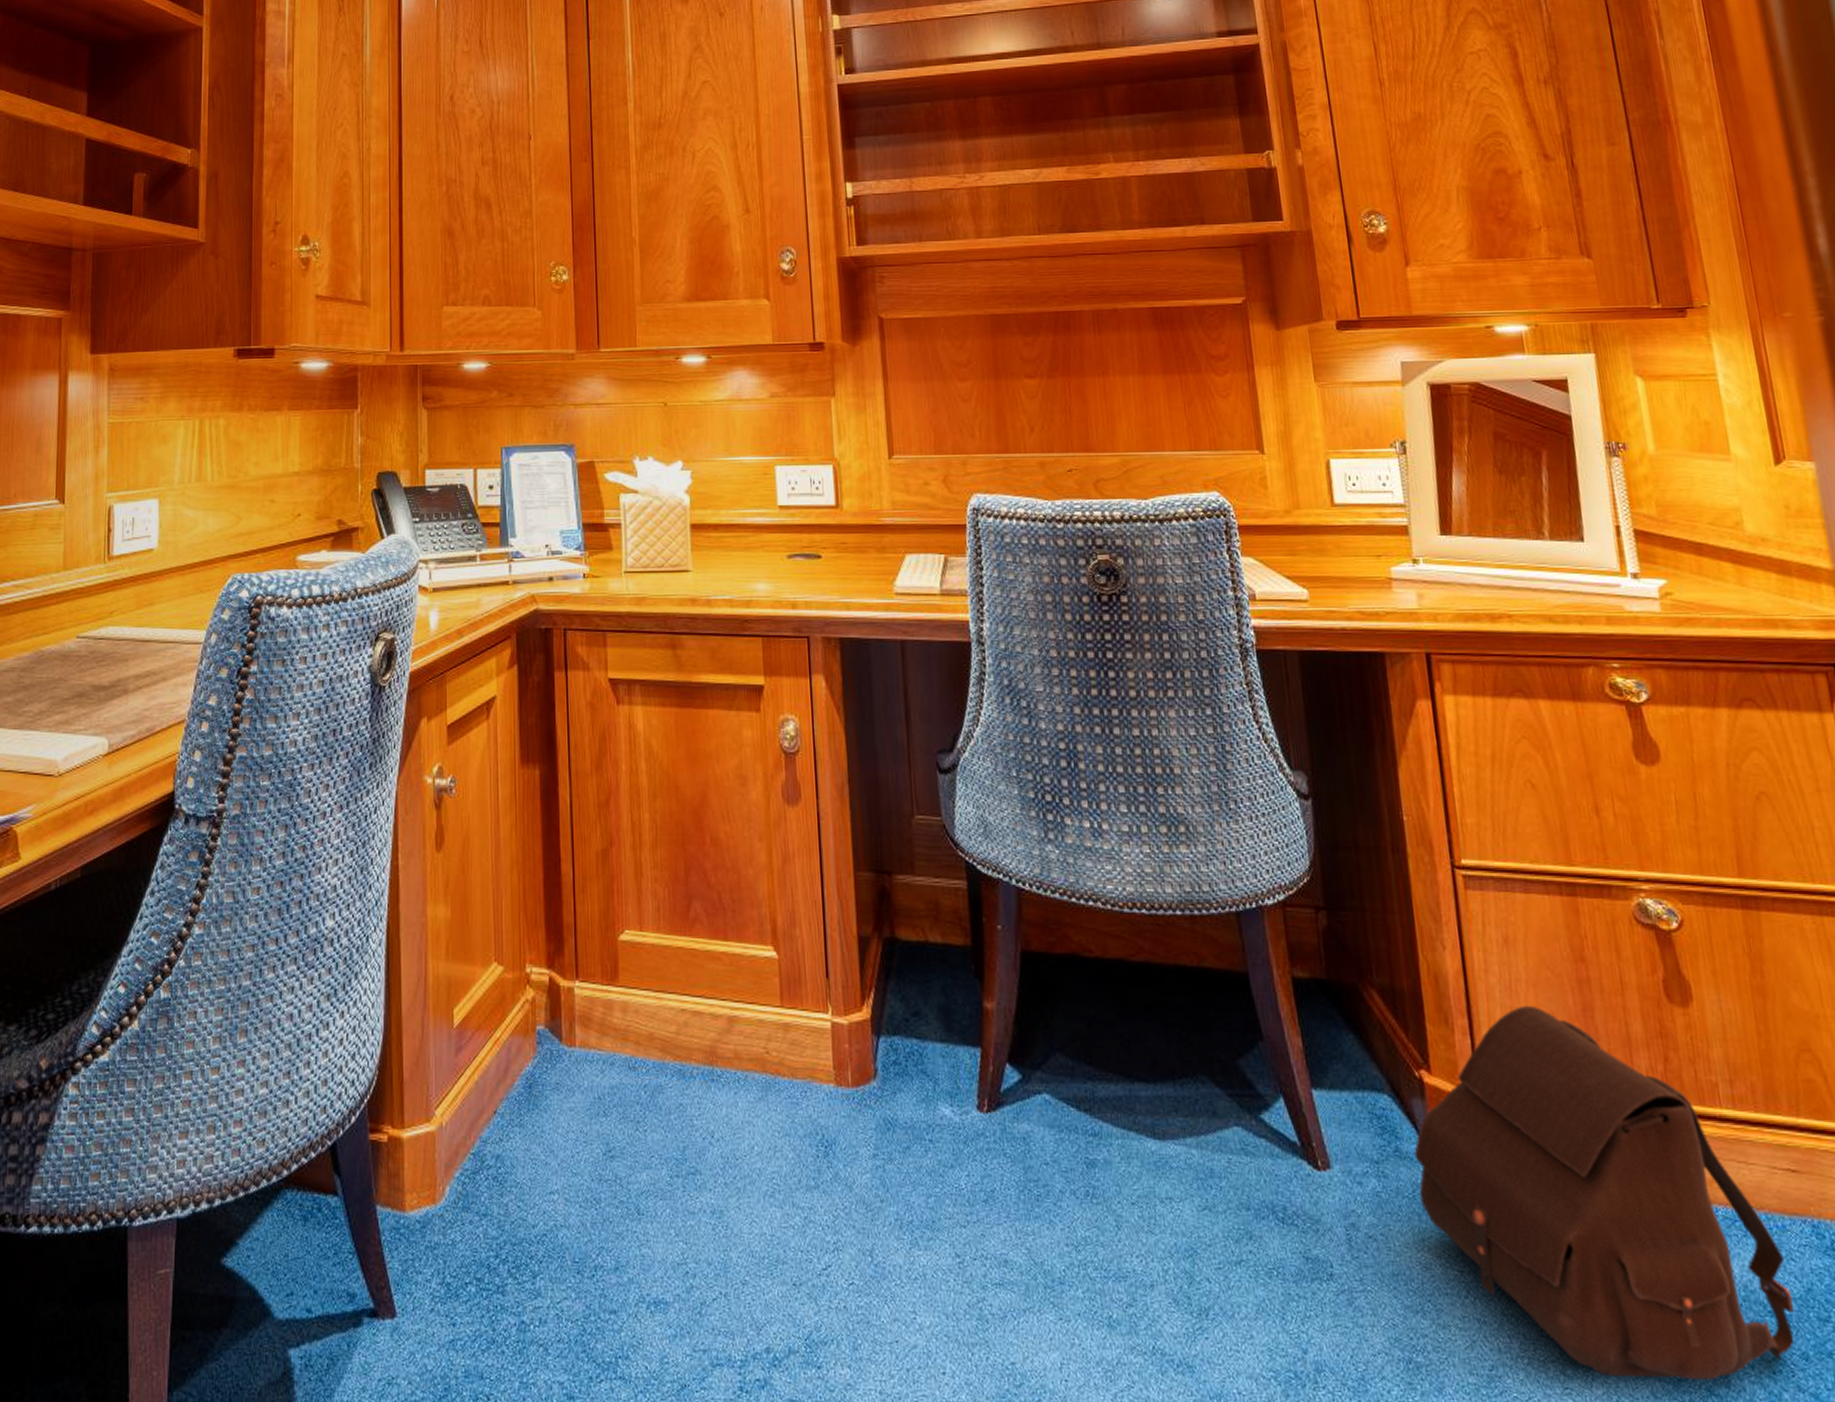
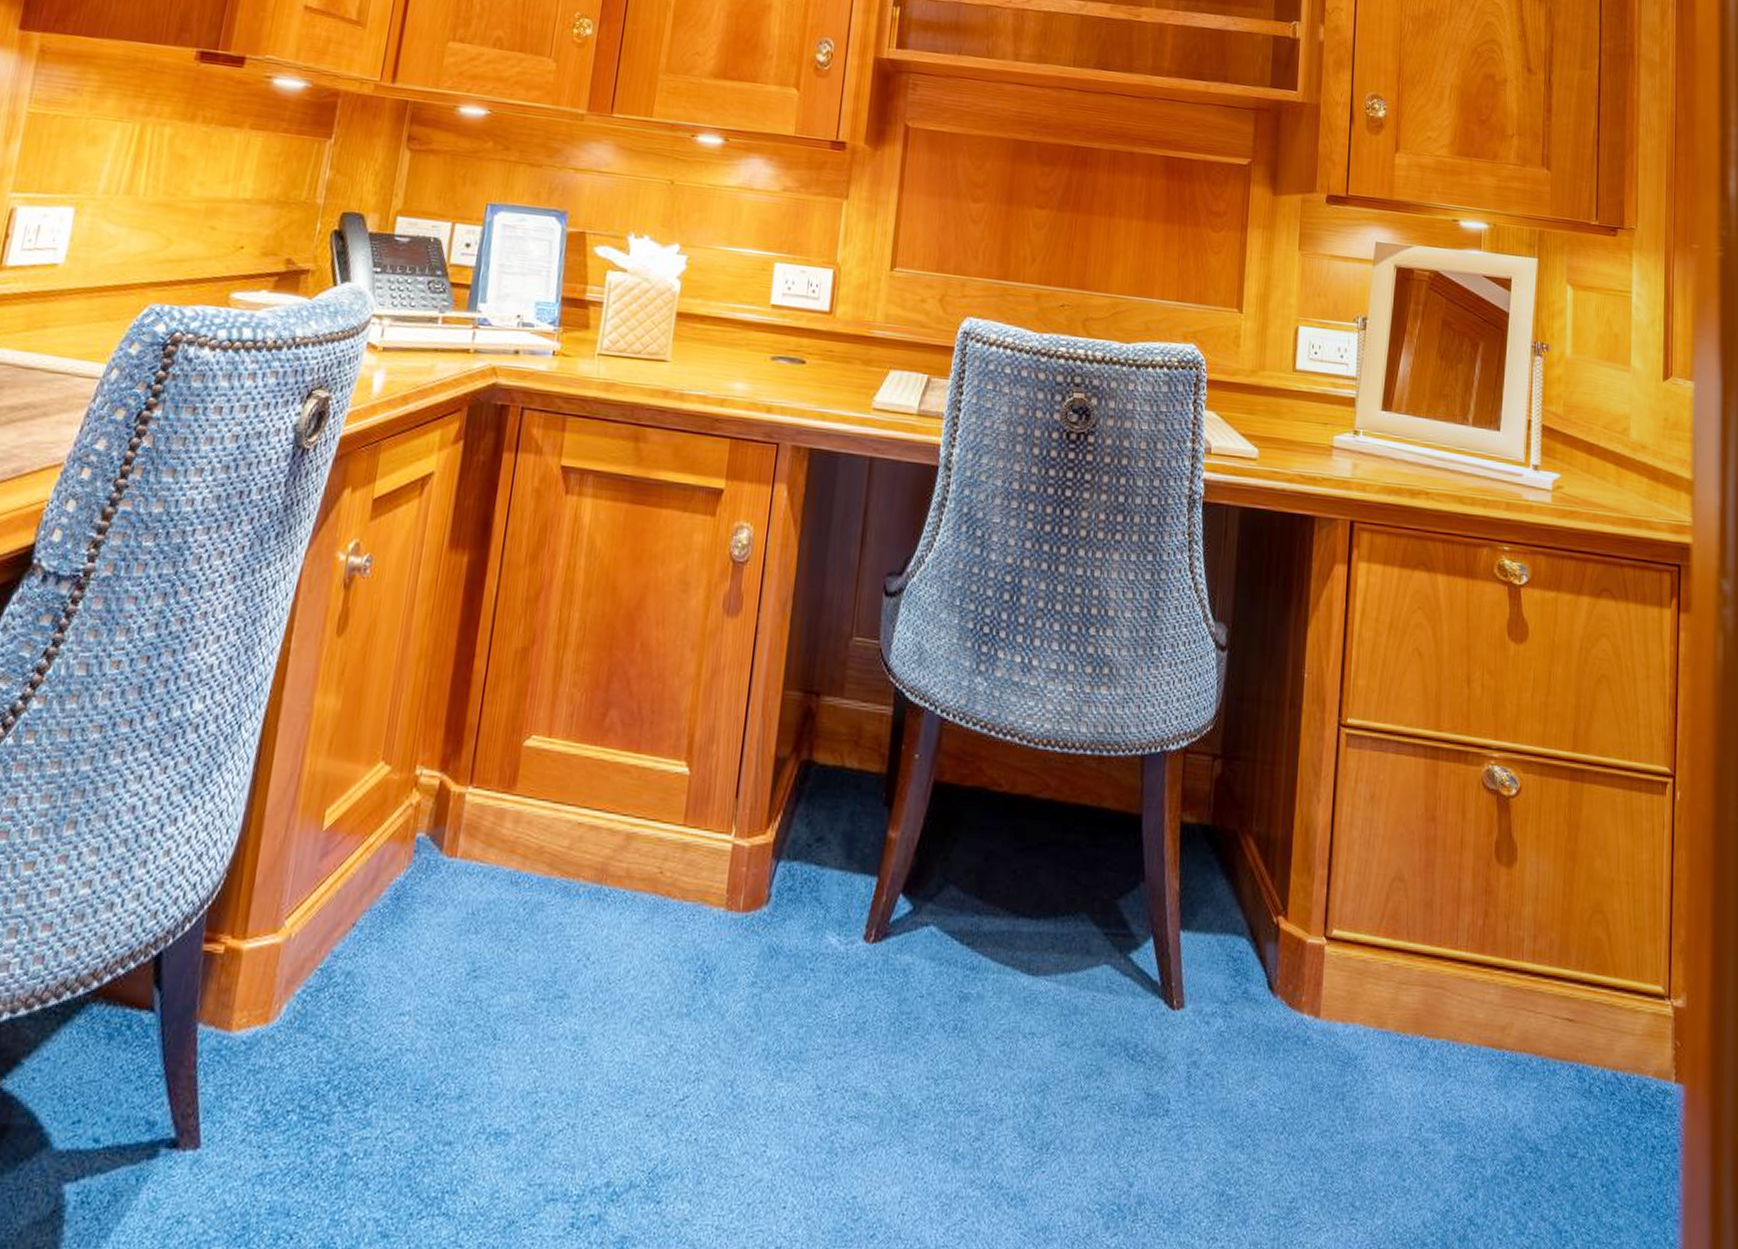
satchel: present [1414,1005,1795,1381] -> none [1257,859,1551,1211]

